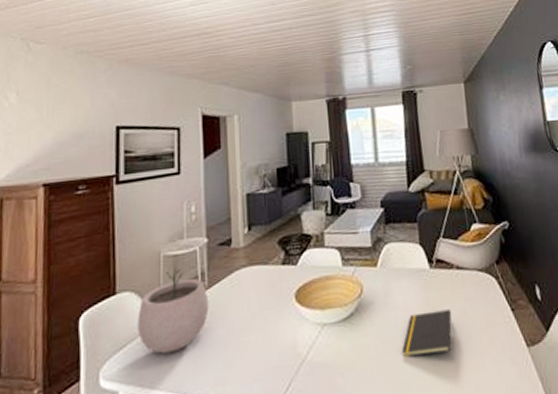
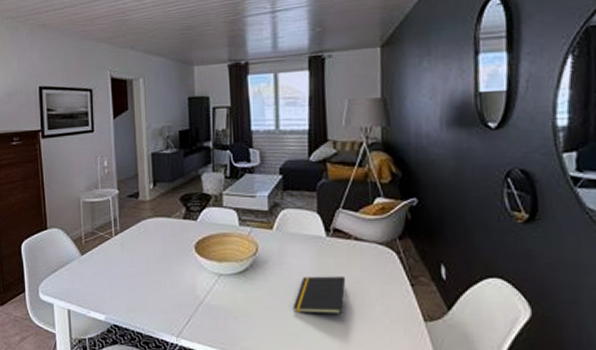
plant pot: present [137,268,209,354] -> none [64,213,121,280]

